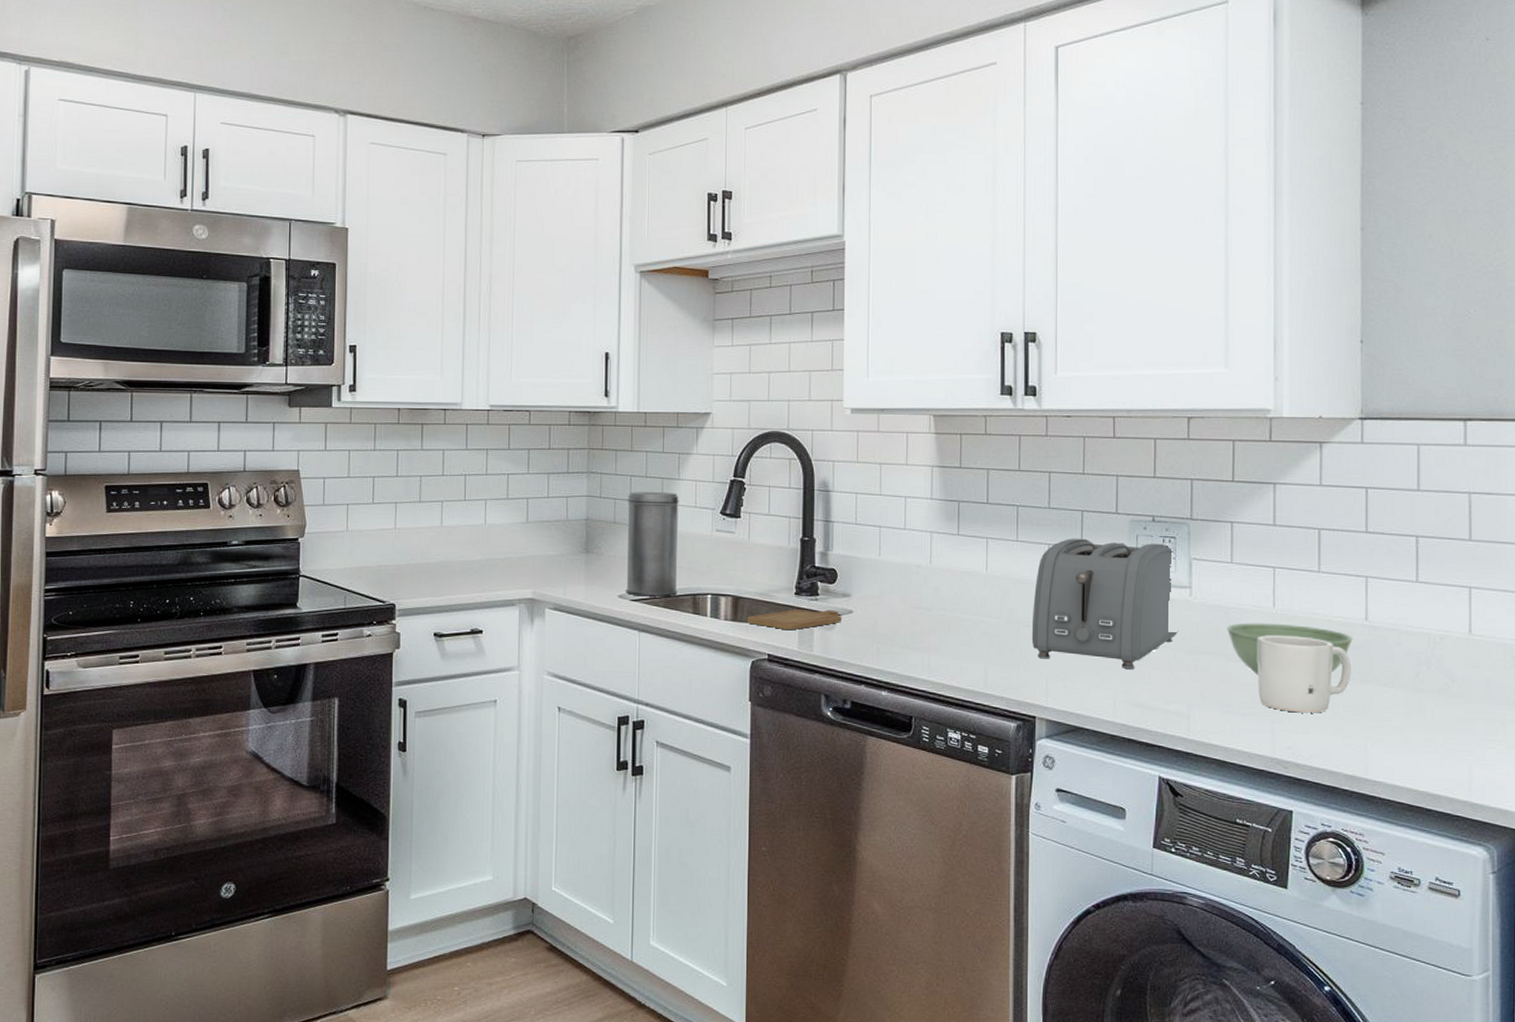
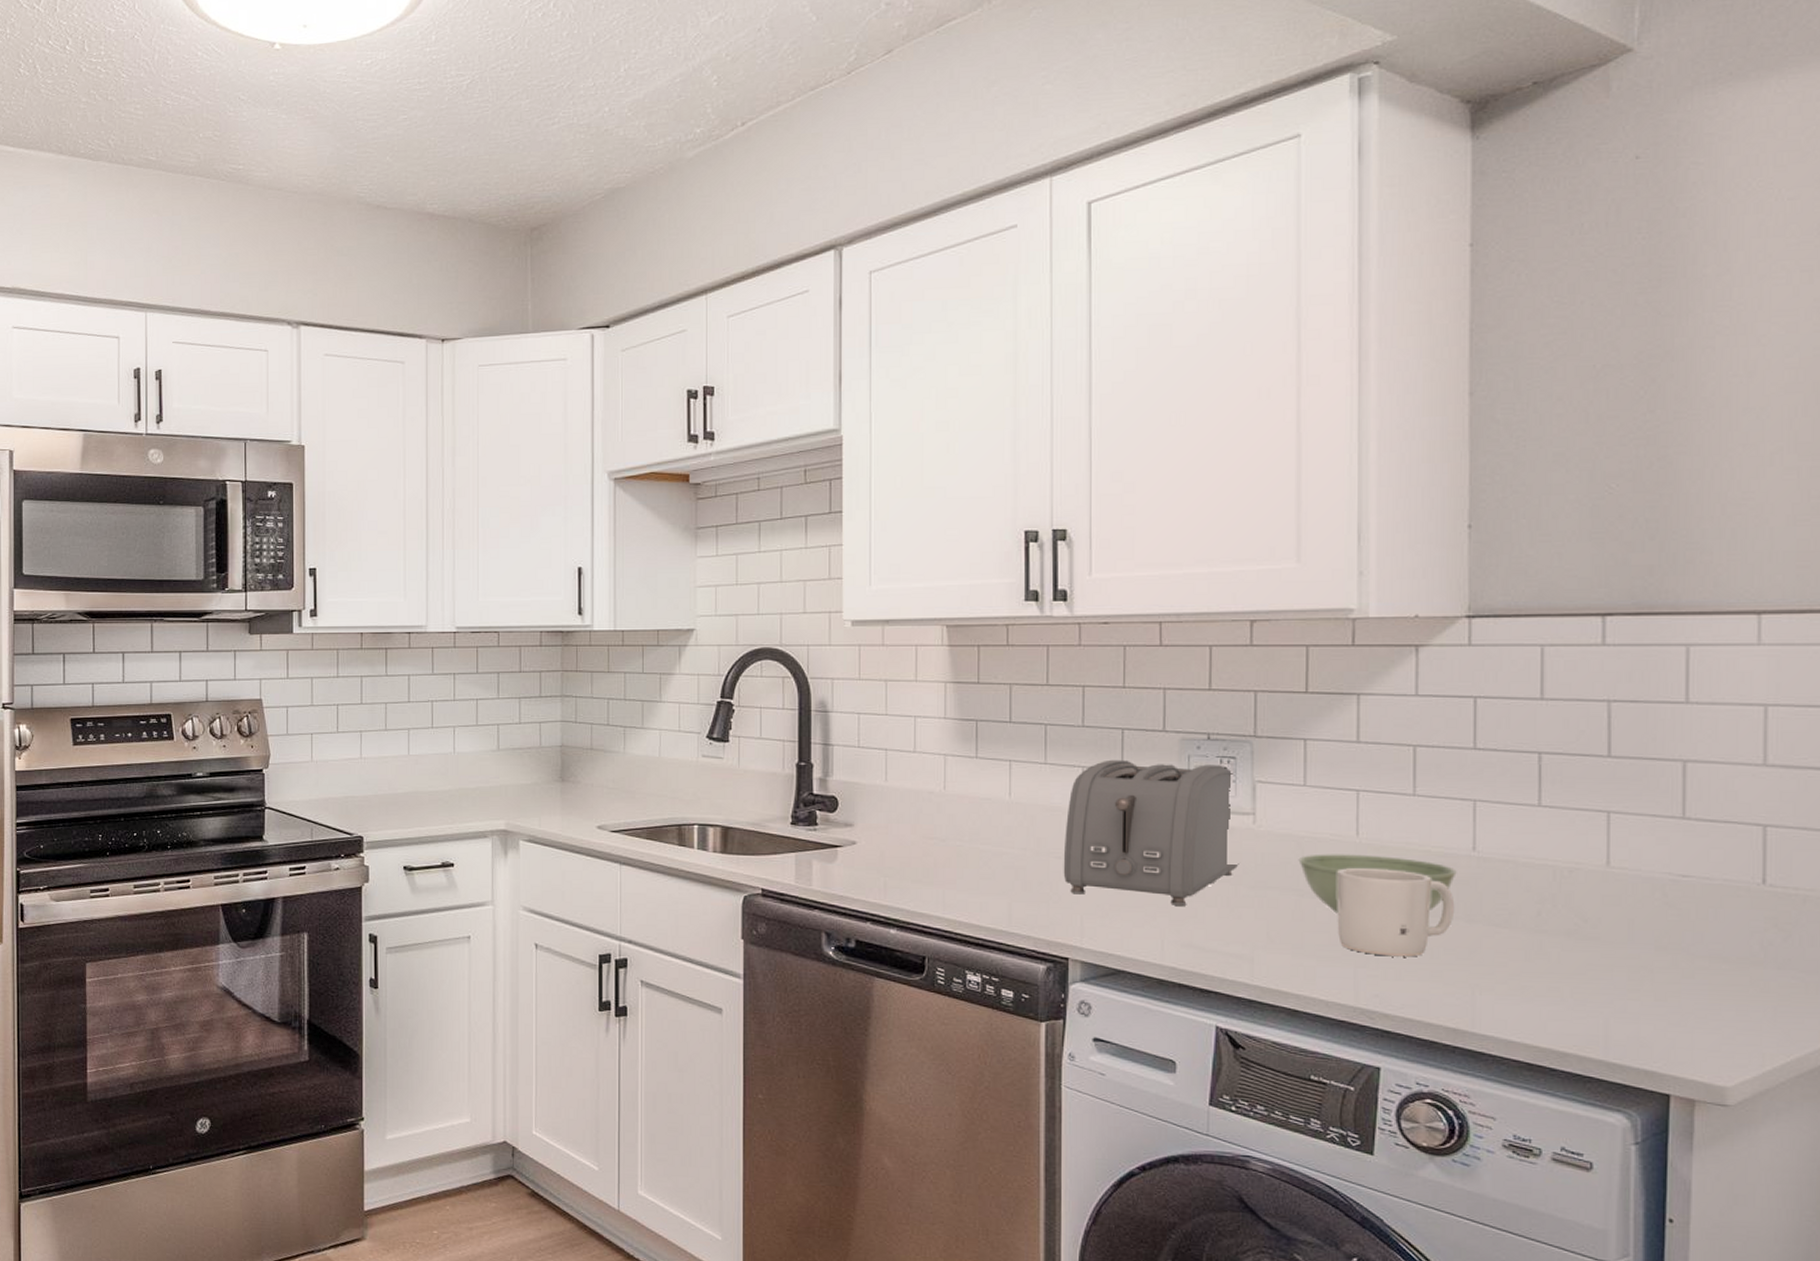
canister: present [626,492,679,597] -> none [605,716,661,828]
chopping board: present [747,610,842,631] -> none [738,841,844,863]

